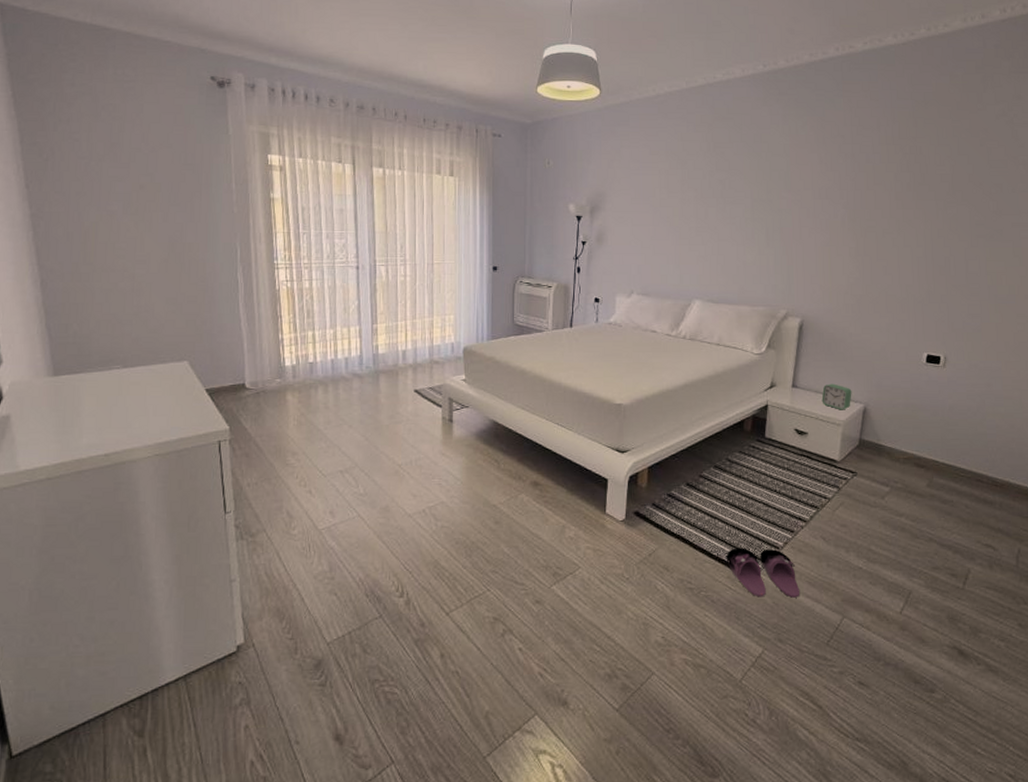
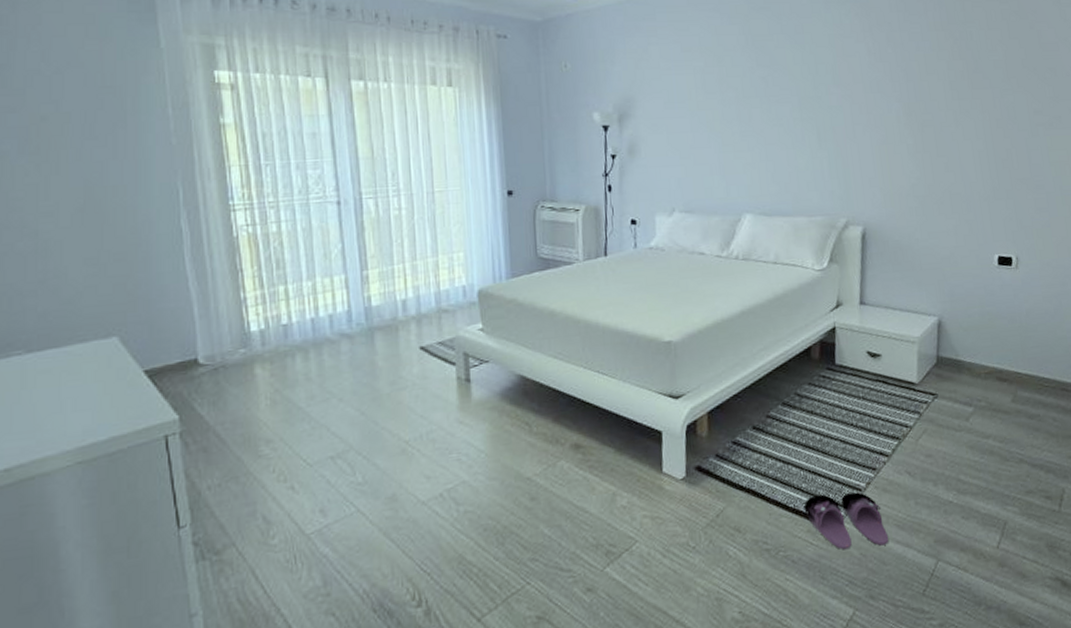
alarm clock: present [821,383,852,410] -> none [892,296,925,326]

